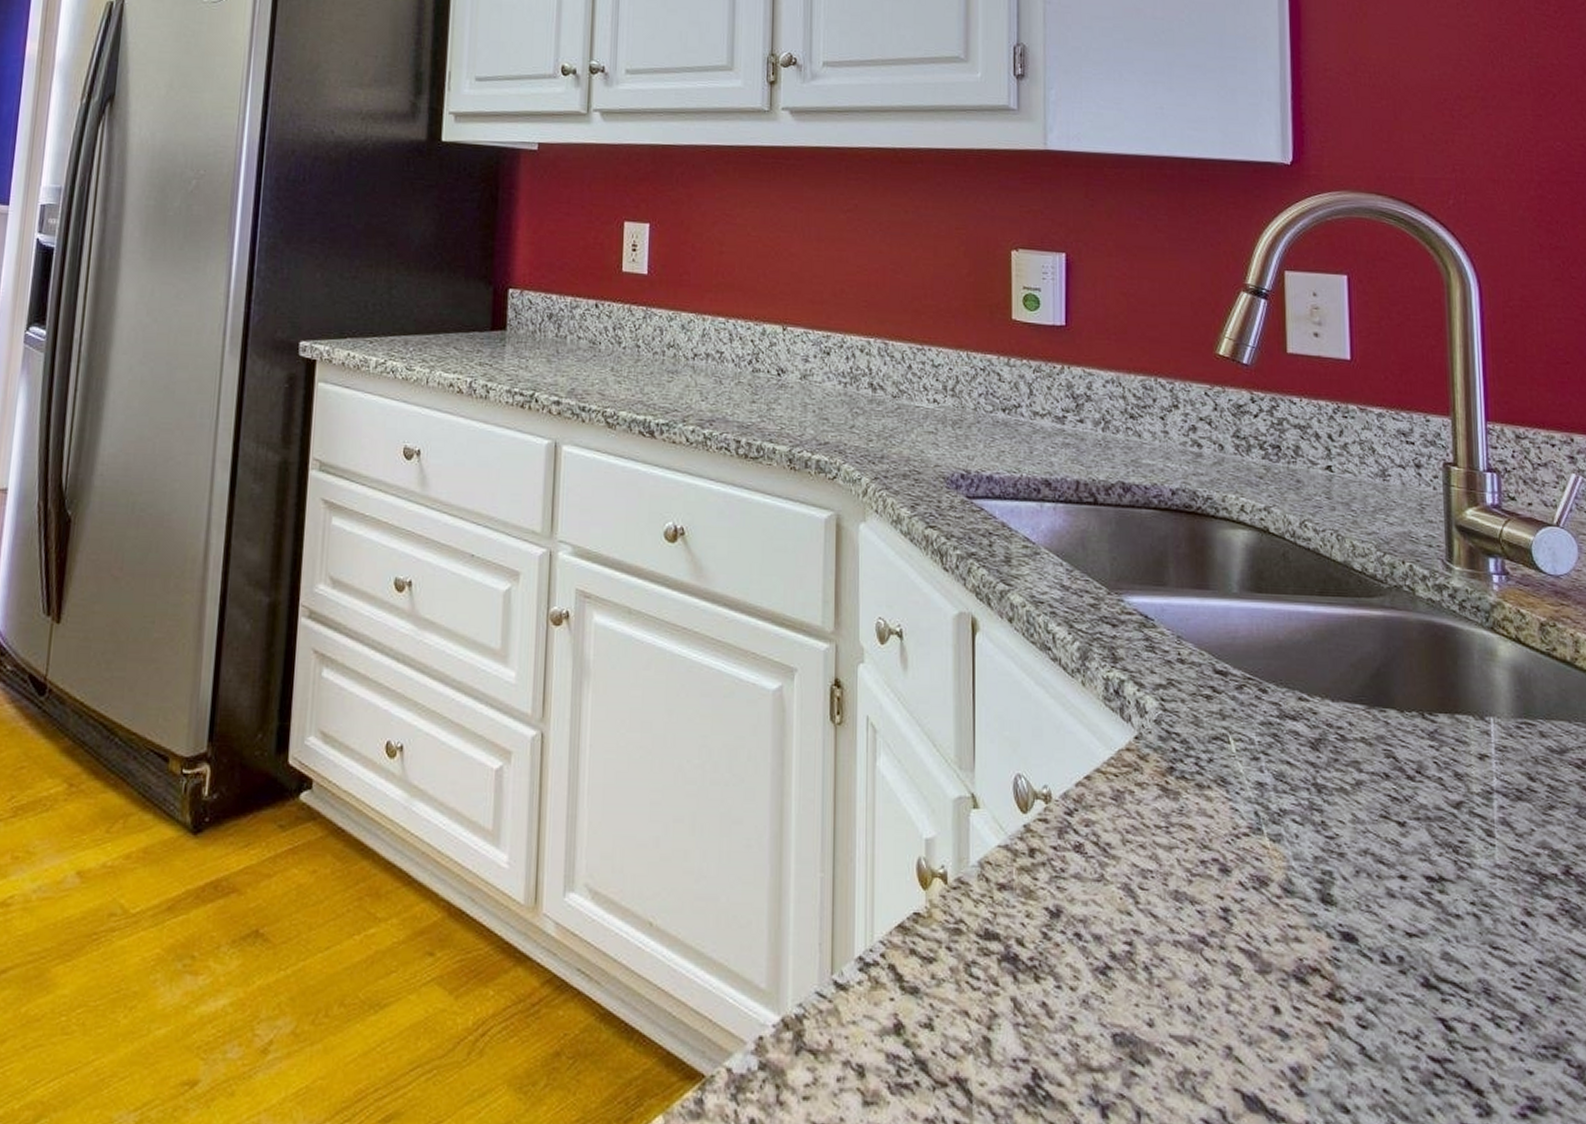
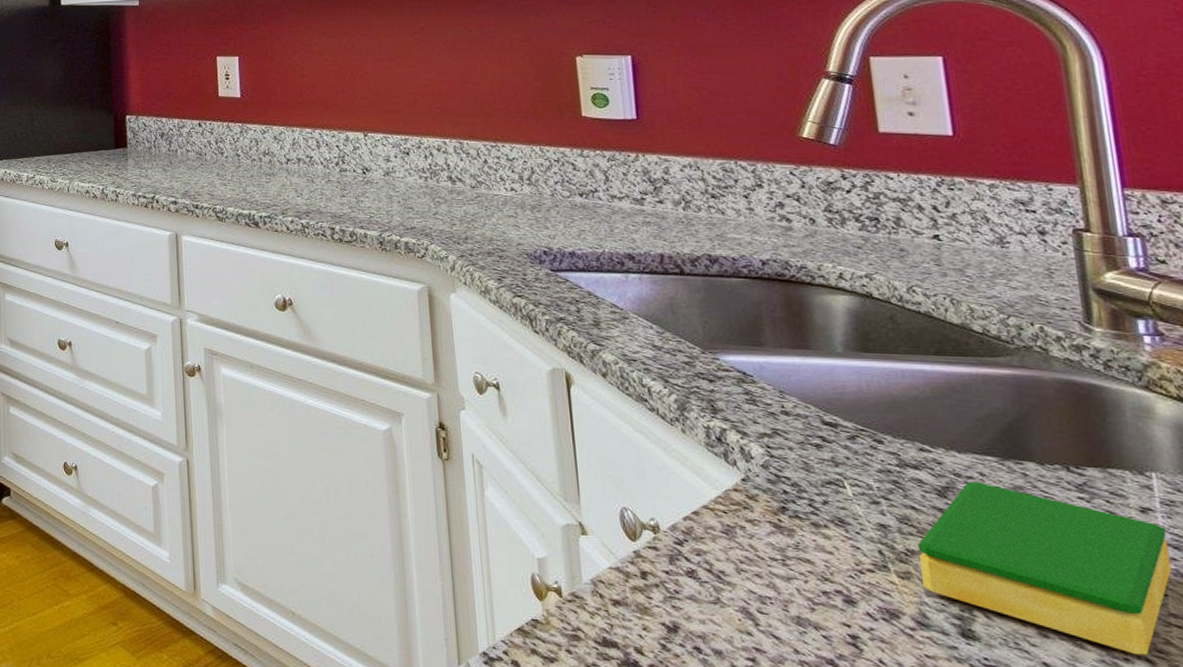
dish sponge: none [1290,731,1500,910] -> present [918,481,1172,656]

